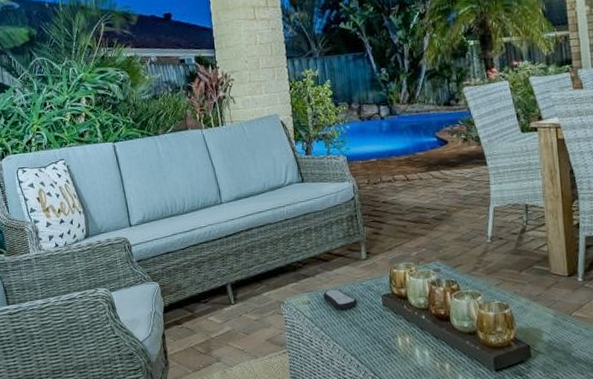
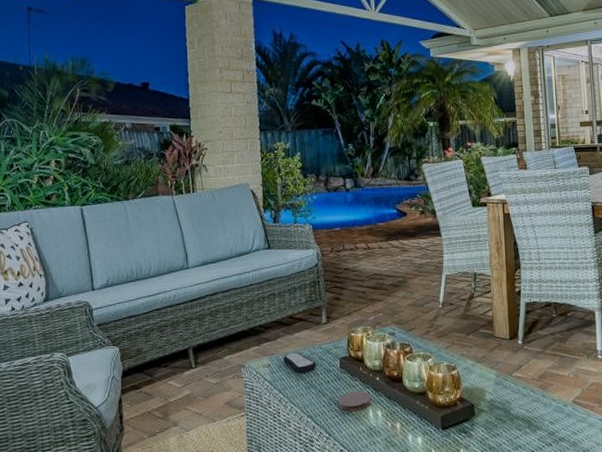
coaster: none [382,330,417,351] -> present [338,391,371,412]

